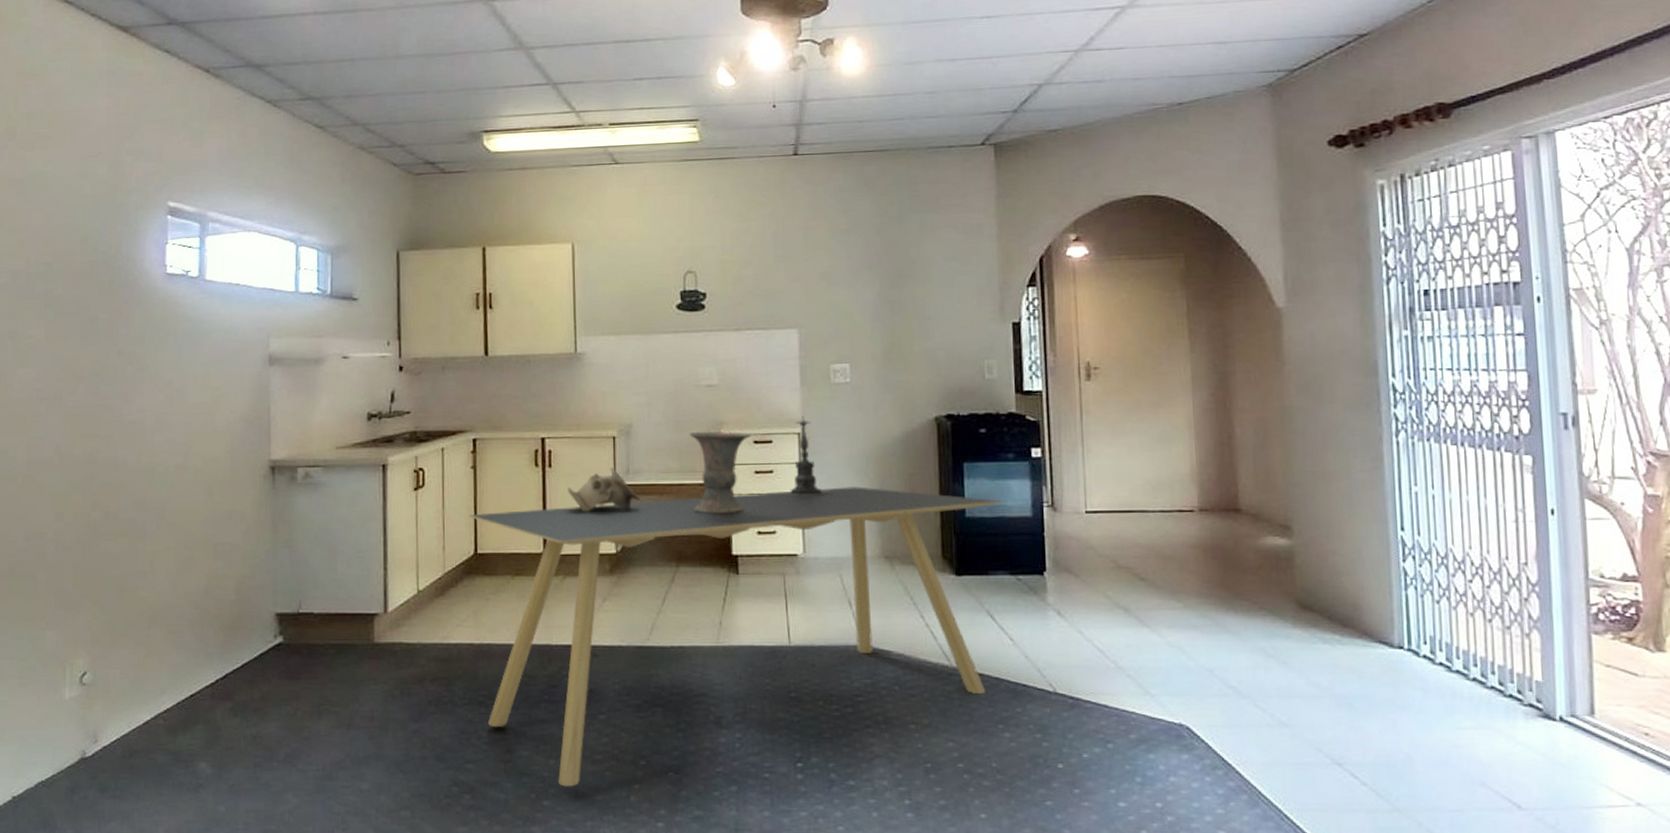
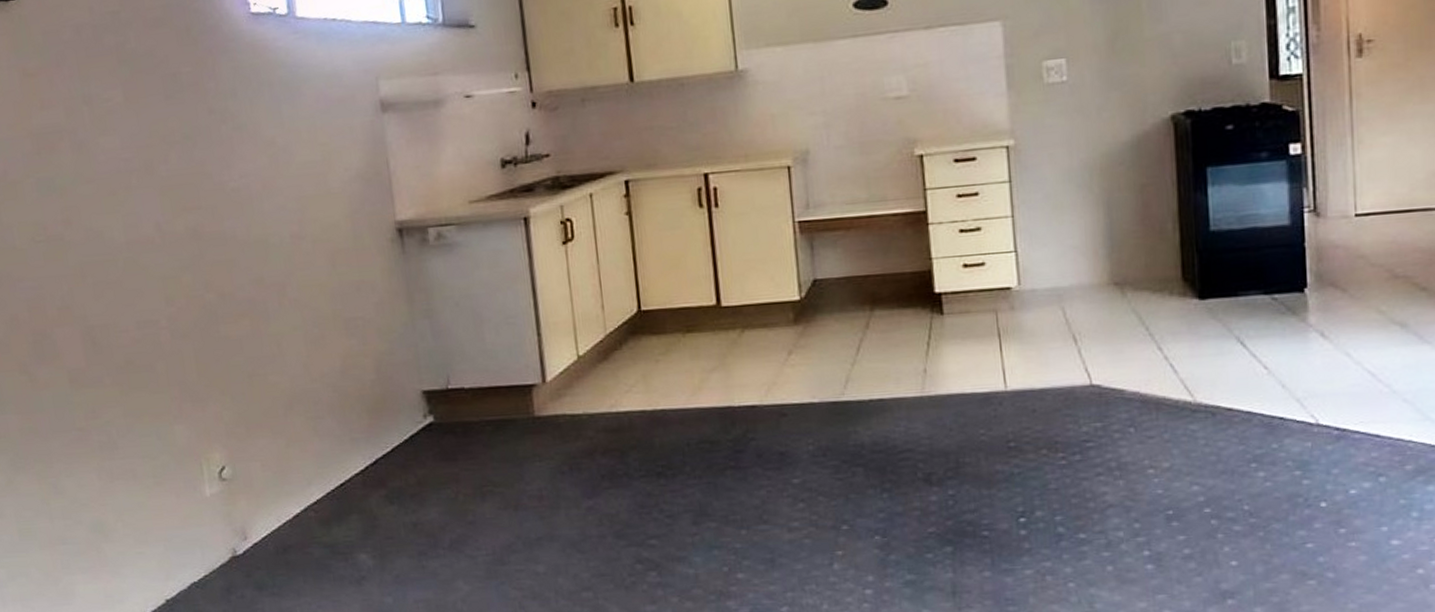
dining table: present [469,486,1002,787] -> none [628,203,1253,558]
decorative bowl: present [568,466,640,513] -> none [739,201,824,257]
vase: present [689,431,751,514] -> none [876,150,951,248]
candle holder: present [779,416,834,497] -> none [987,125,1052,221]

